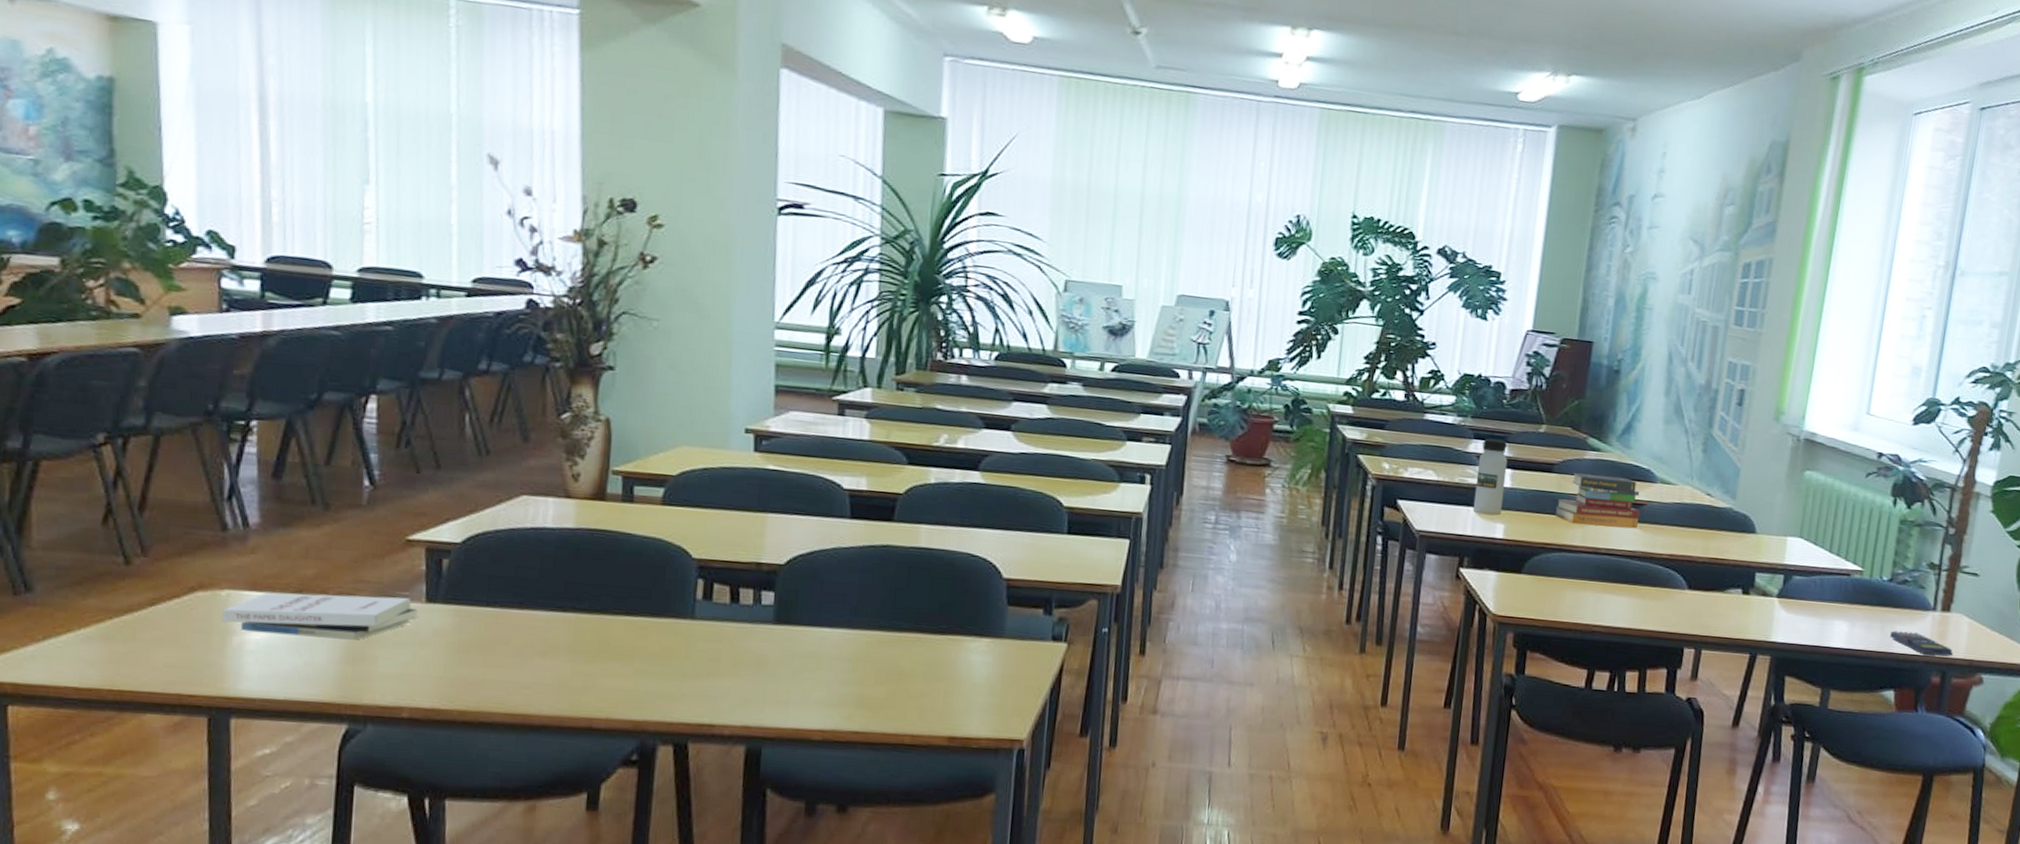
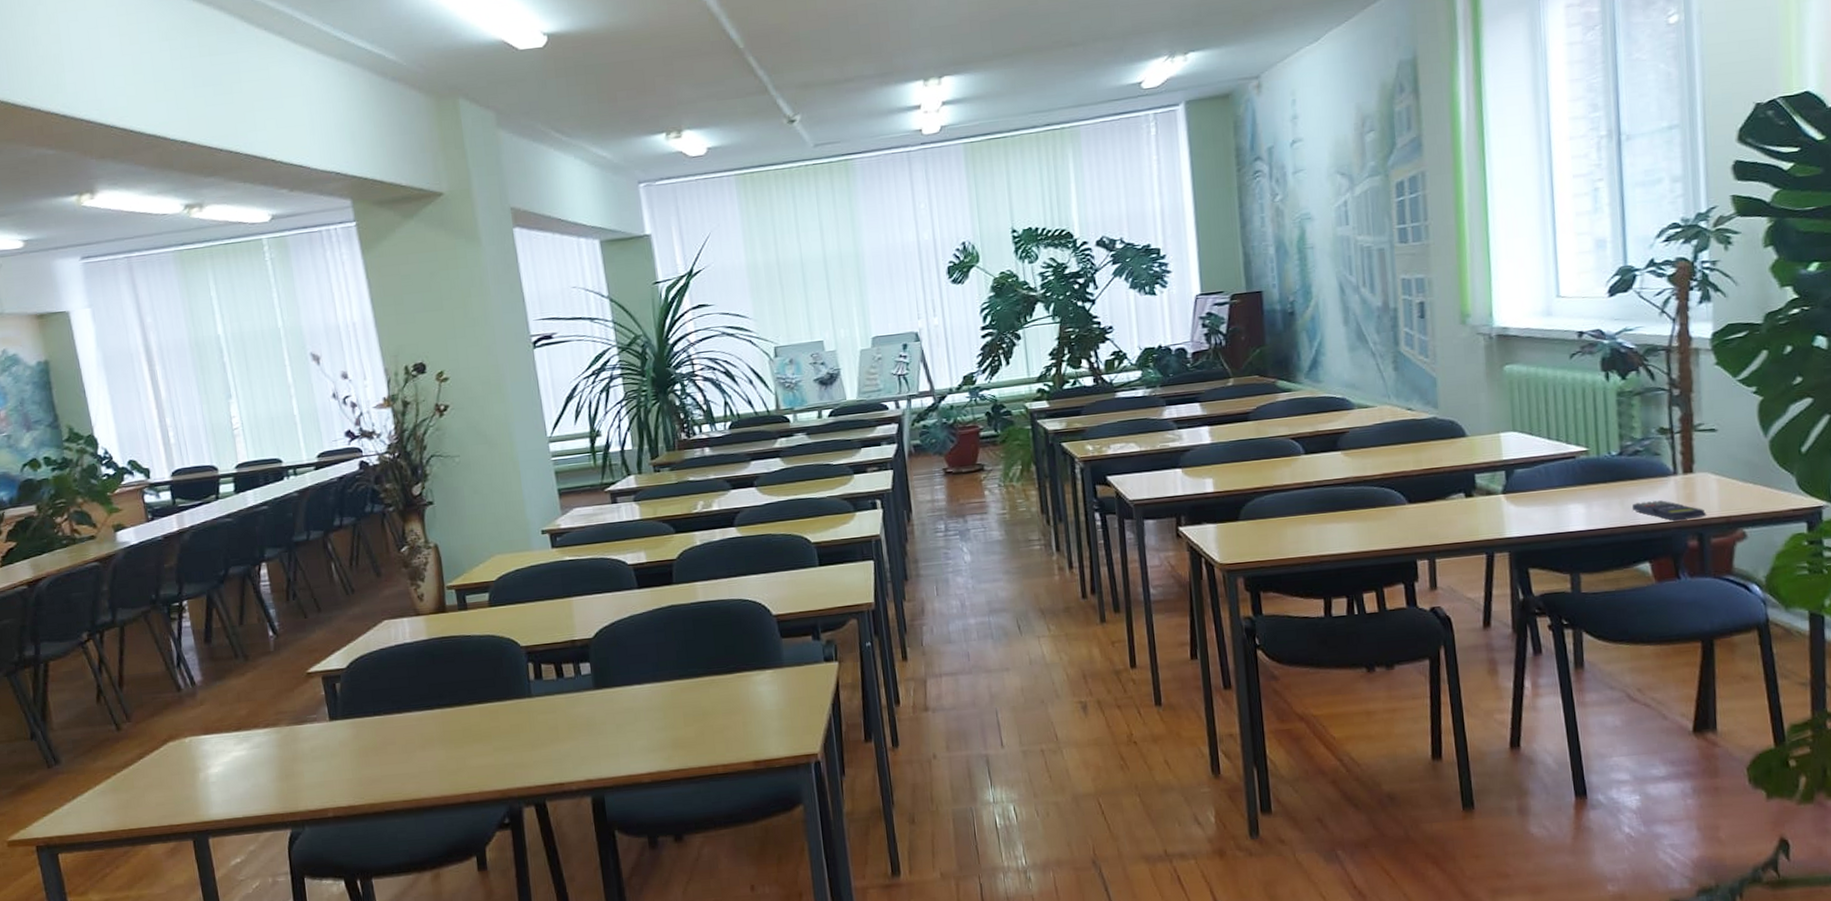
books: present [222,592,418,640] -> none [188,719,326,768]
water bottle: present [1472,438,1508,516] -> none [1175,400,1208,474]
books: present [1555,473,1640,529] -> none [1259,410,1345,465]

